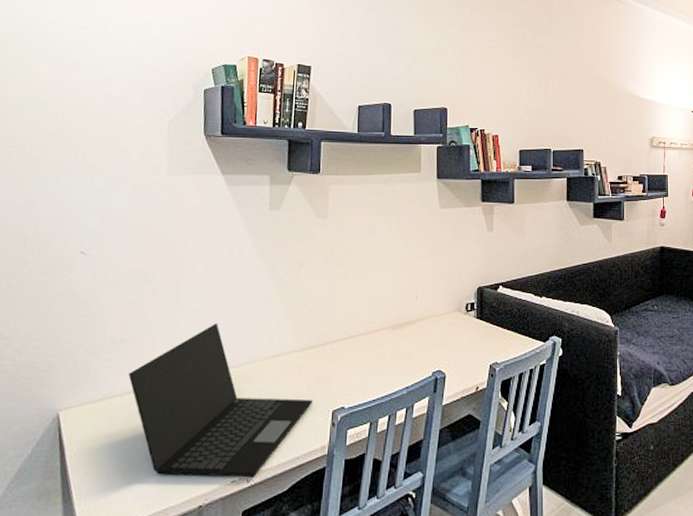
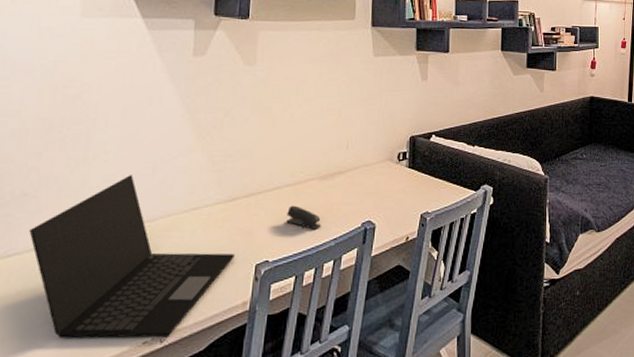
stapler: none [360,354,394,378] -> present [286,205,322,230]

